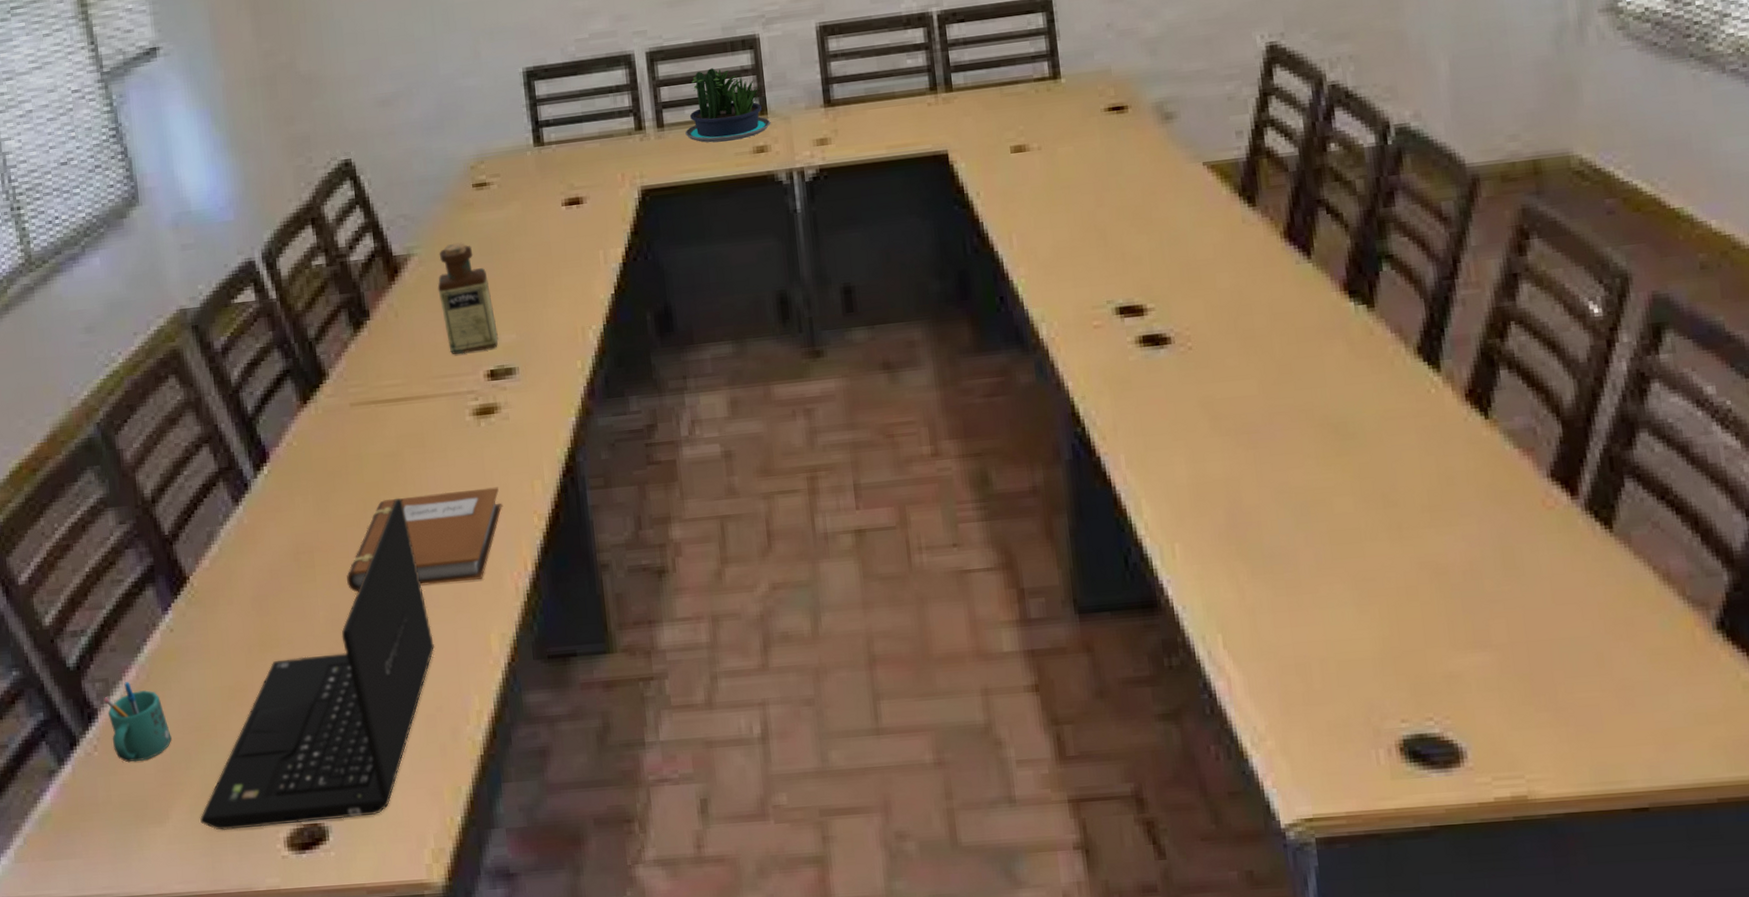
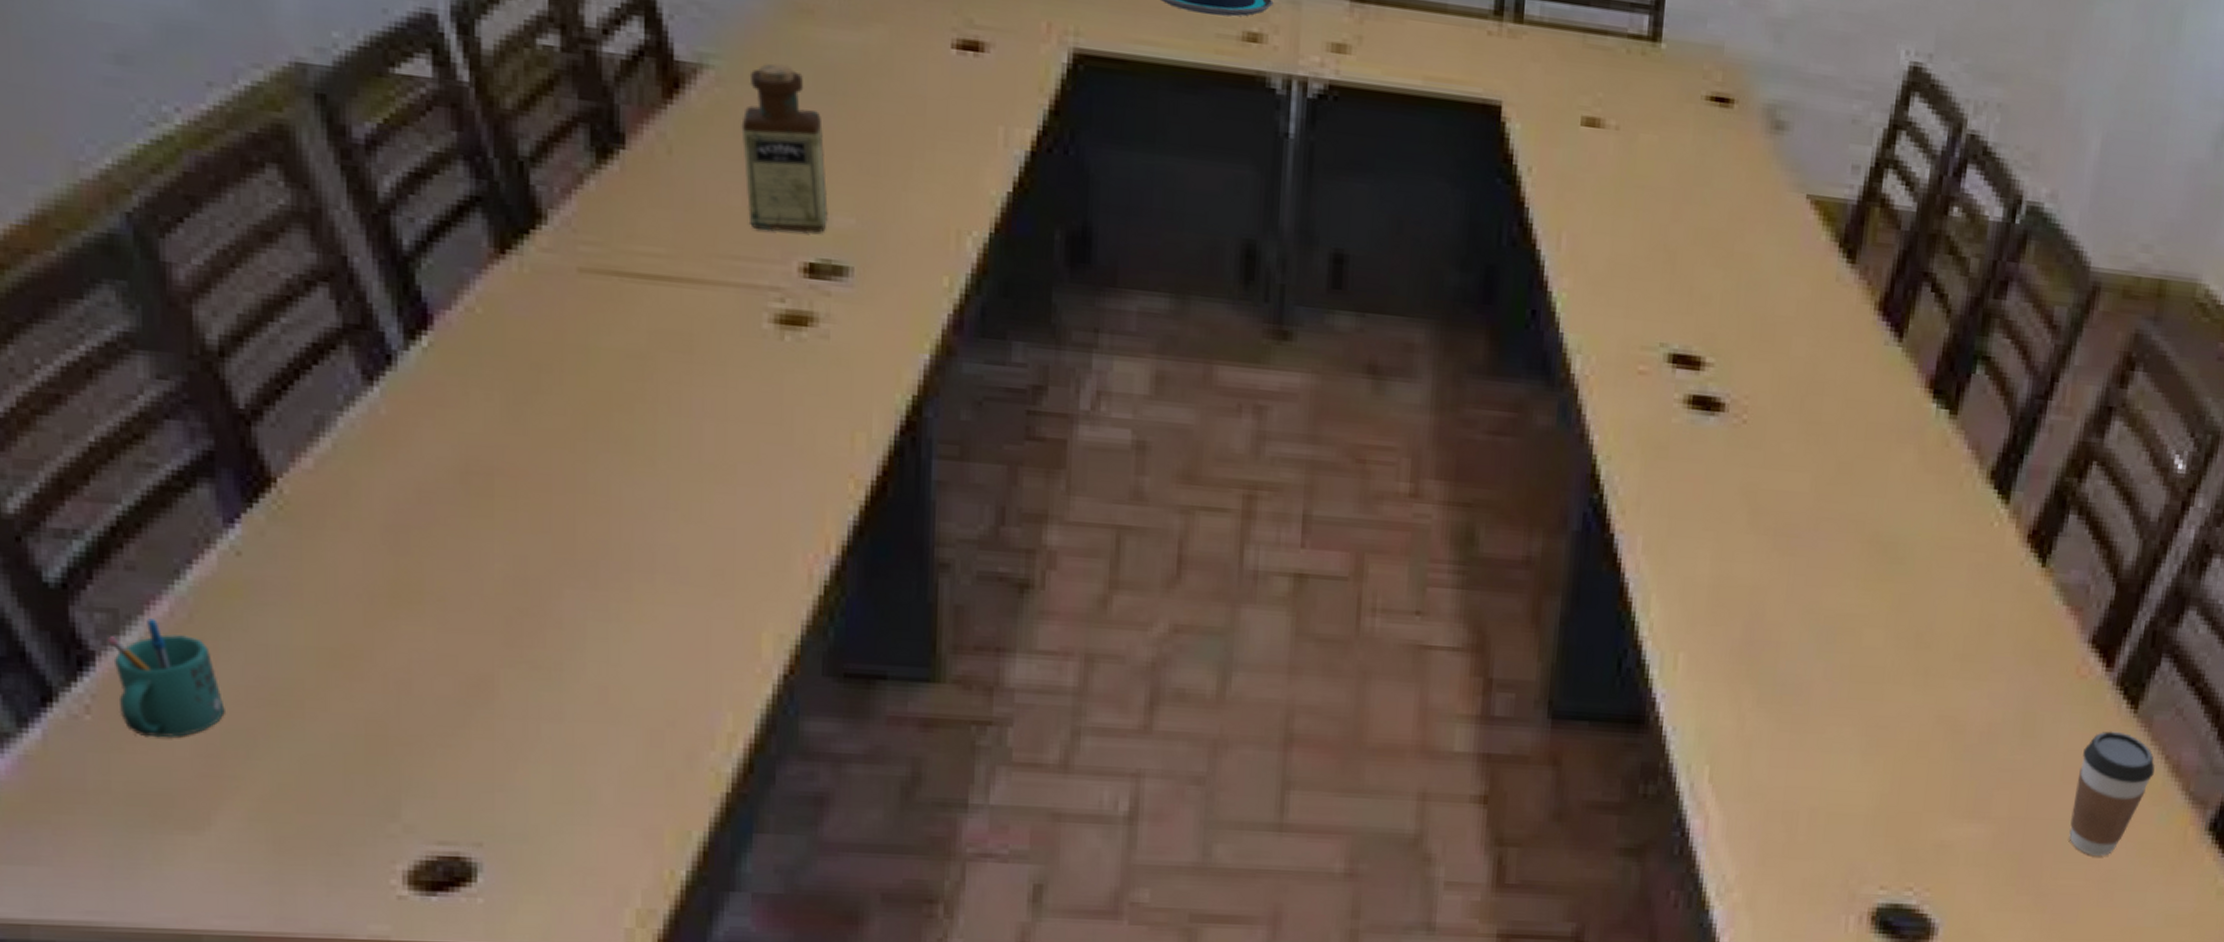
laptop: present [200,497,435,830] -> none [265,419,675,856]
notebook: present [347,487,502,593] -> none [545,418,803,555]
coffee cup: none [1568,551,1645,667] -> present [2069,731,2155,856]

